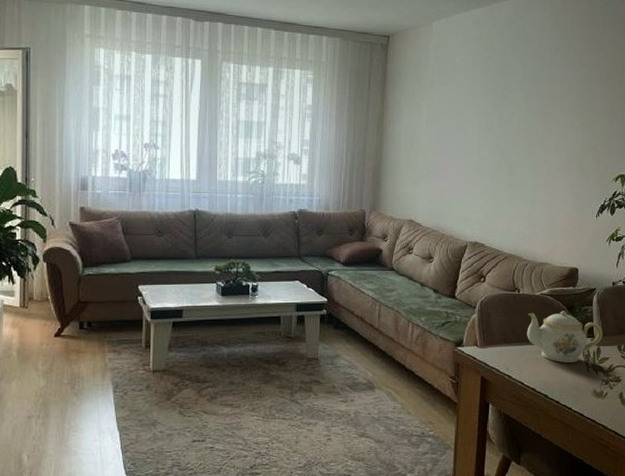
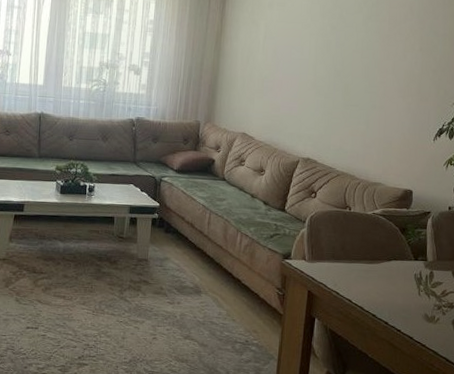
teapot: present [527,311,603,363] -> none [357,231,437,285]

